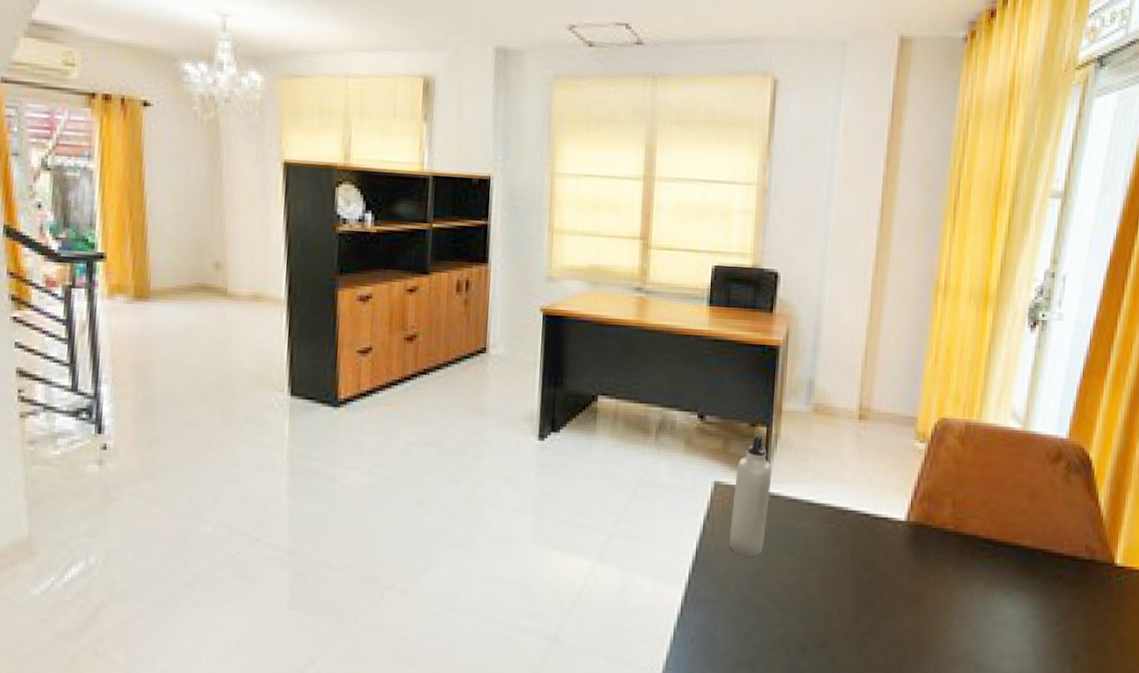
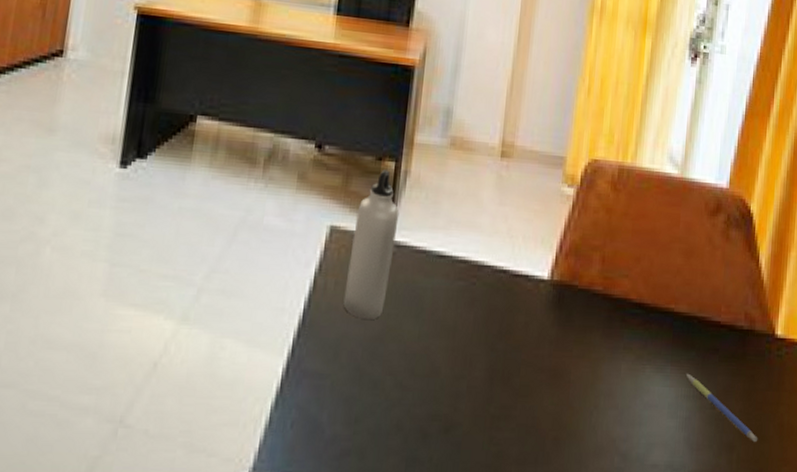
pen: none [1032,597,1100,654] -> present [685,373,758,442]

